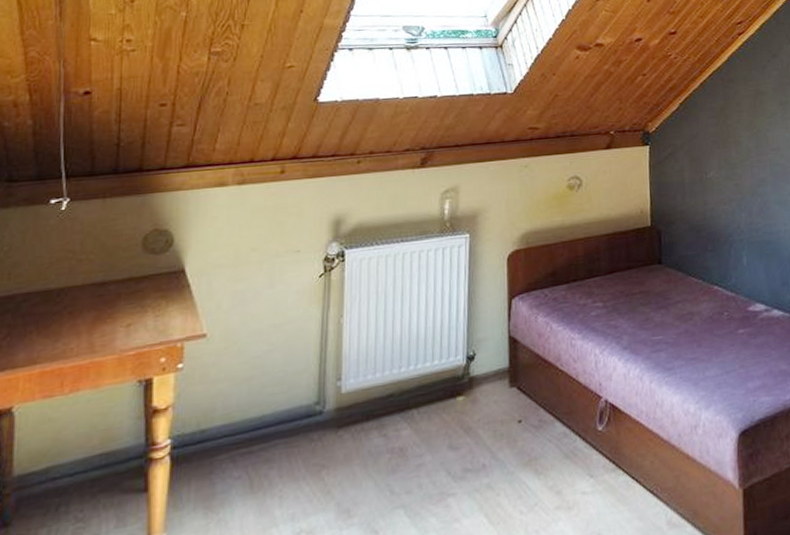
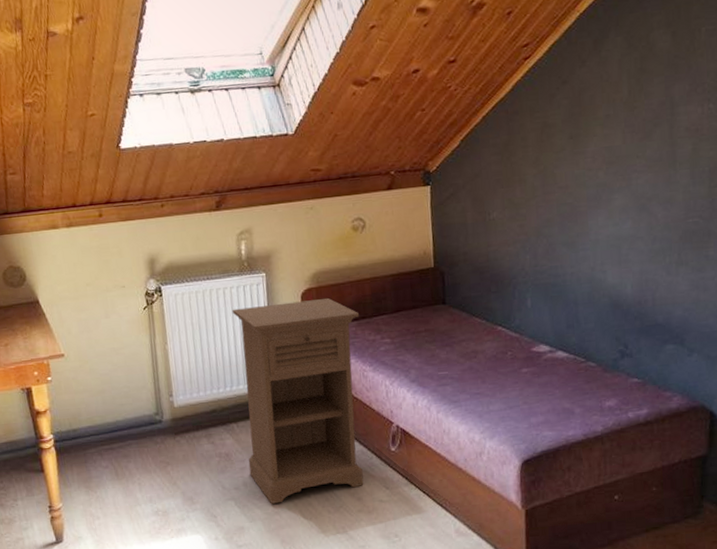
nightstand: none [426,260,571,509] -> present [232,298,364,504]

